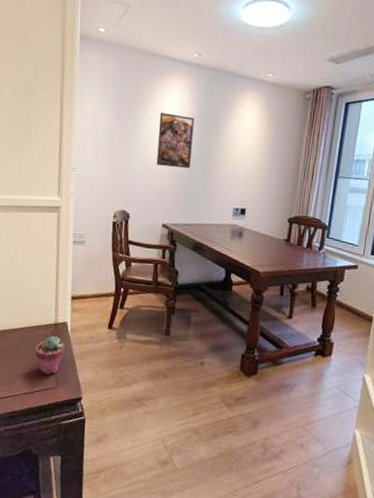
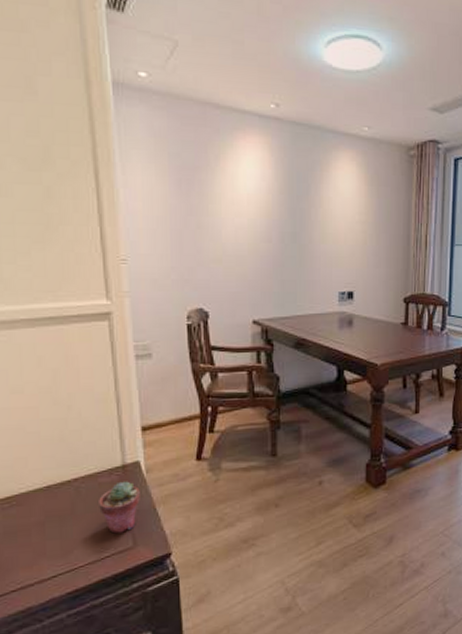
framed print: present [156,112,195,168] -> none [234,180,280,248]

